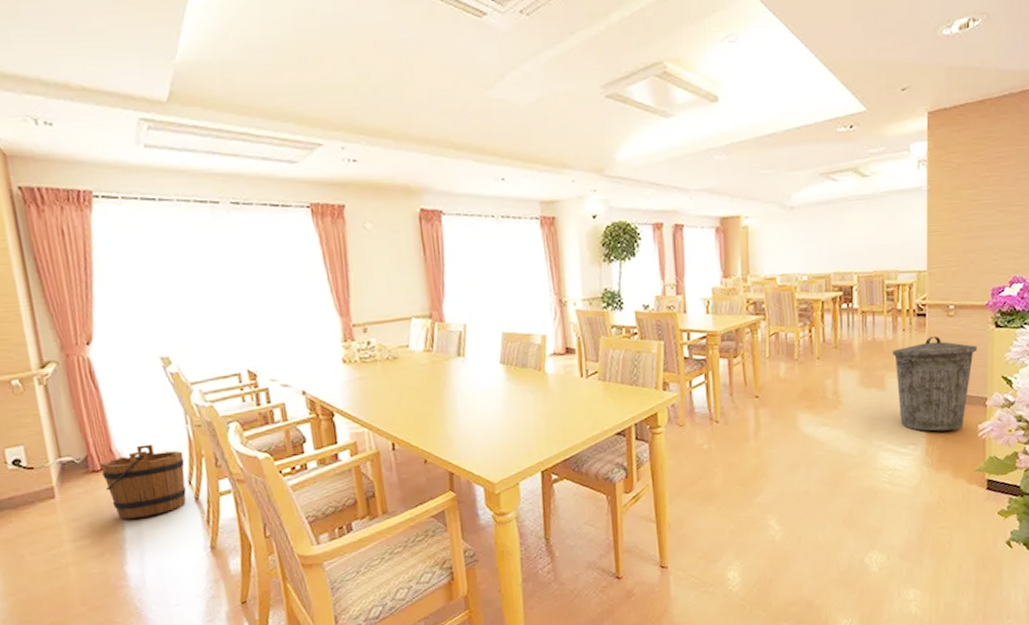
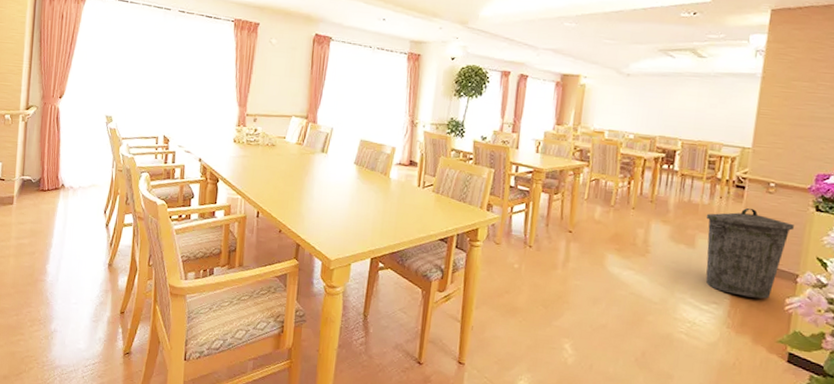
bucket: present [99,444,186,519] -> none [47,177,105,232]

